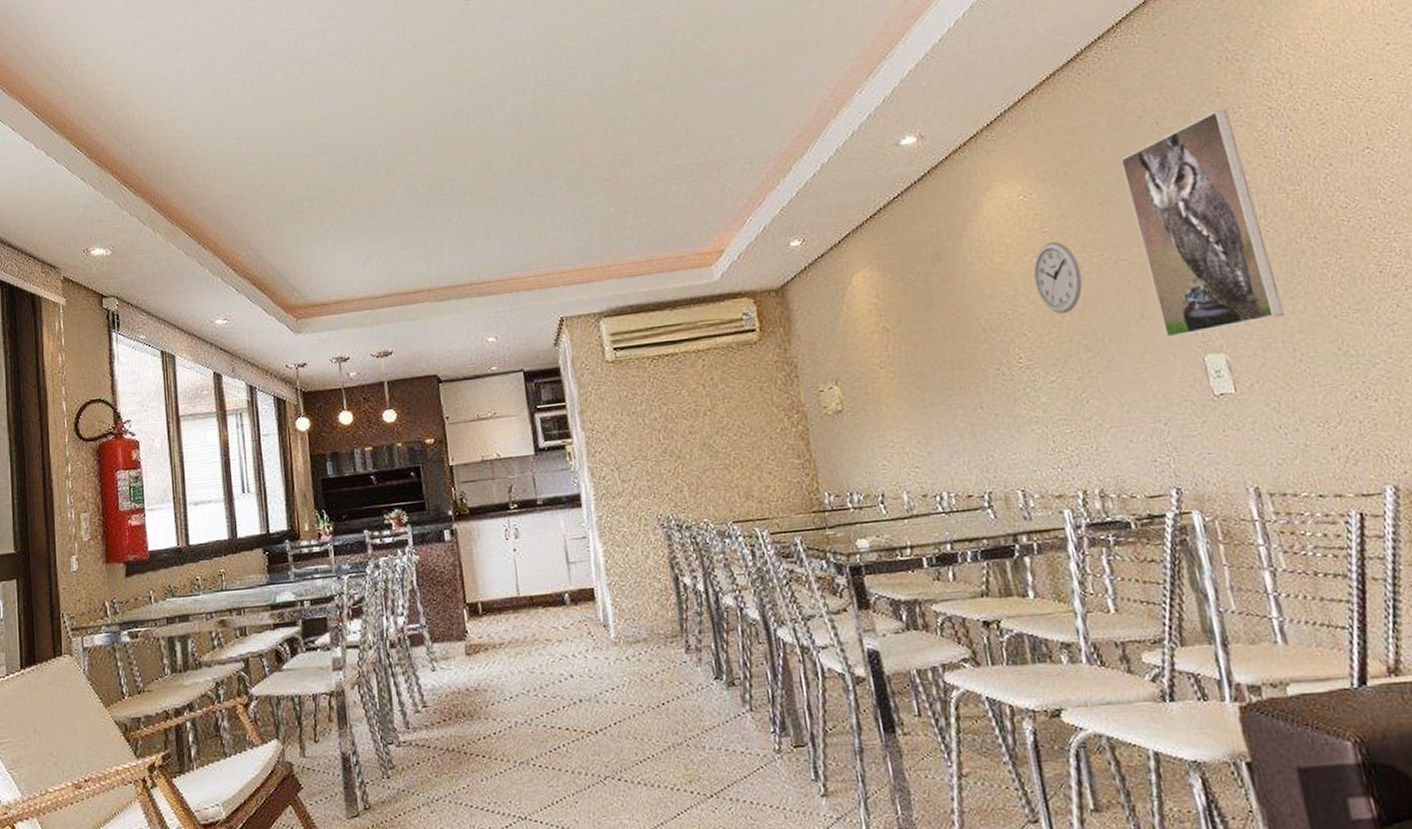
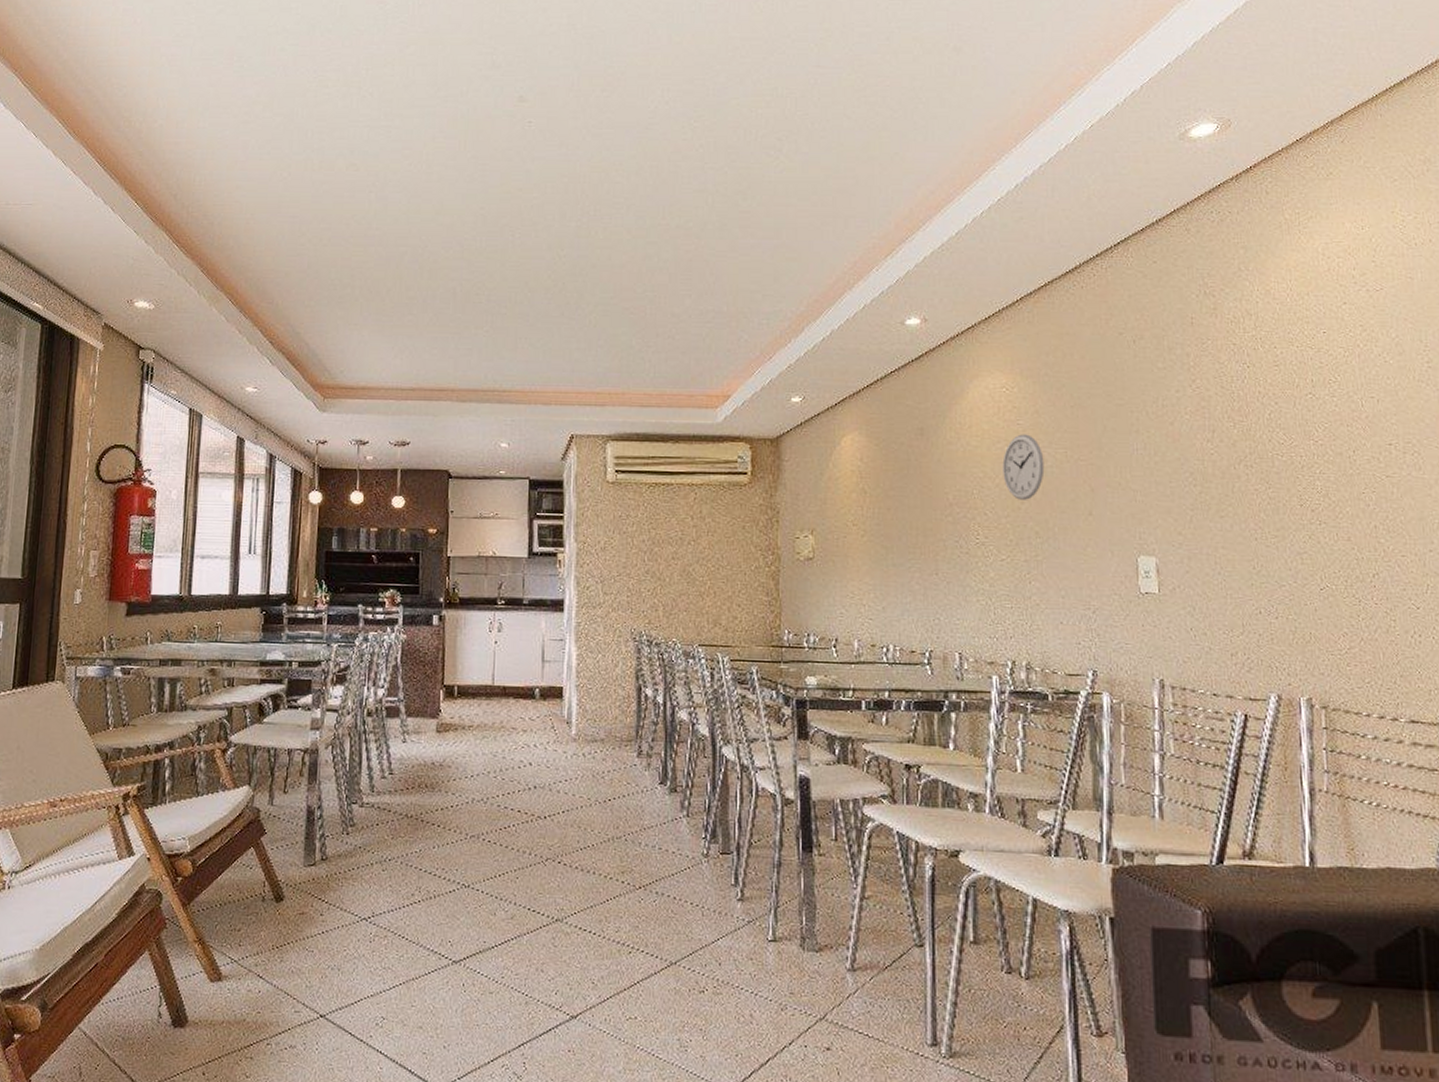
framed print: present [1121,109,1285,338] -> none [1097,338,1213,536]

